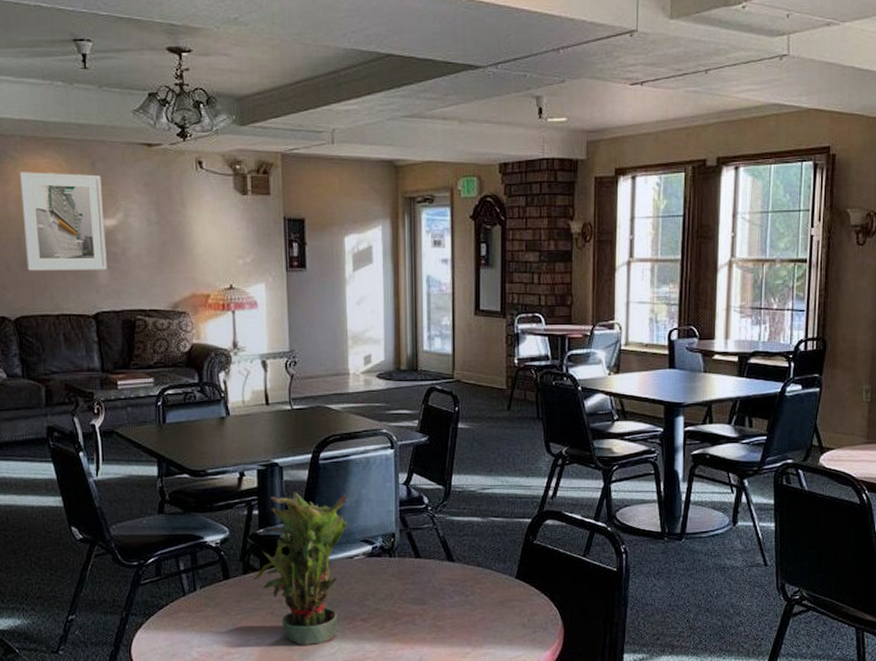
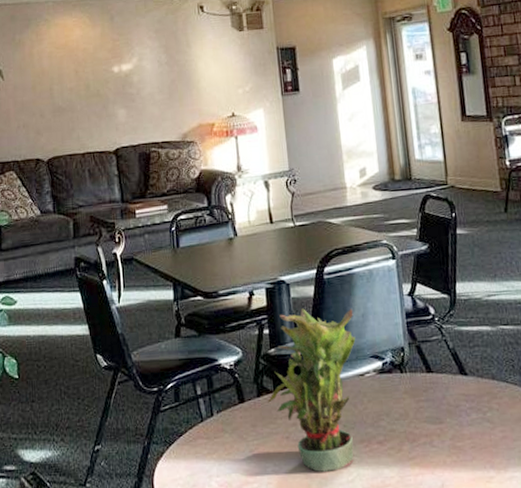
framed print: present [19,172,107,271] -> none [51,27,125,116]

